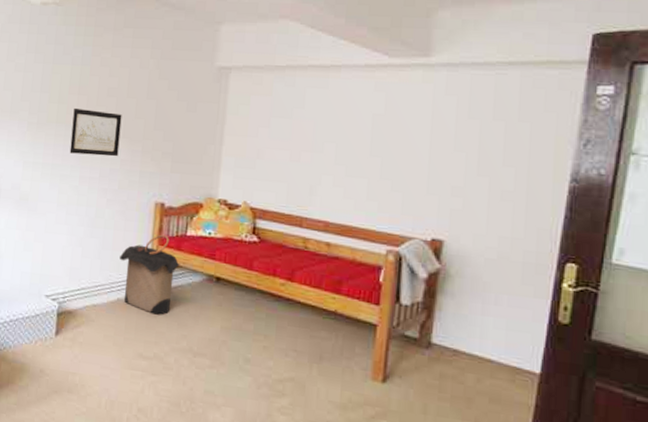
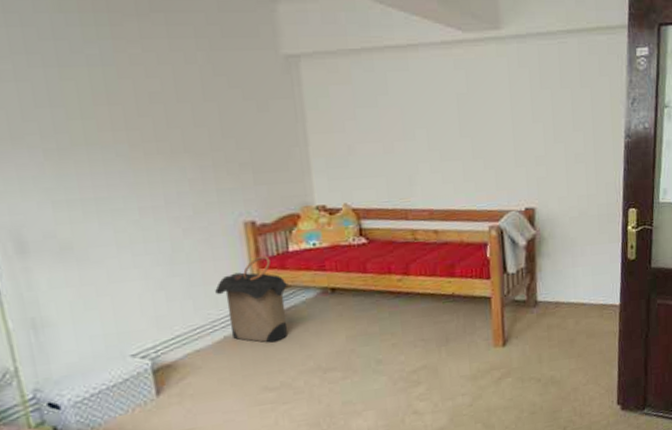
wall art: present [69,107,122,157] -> none [107,122,184,181]

